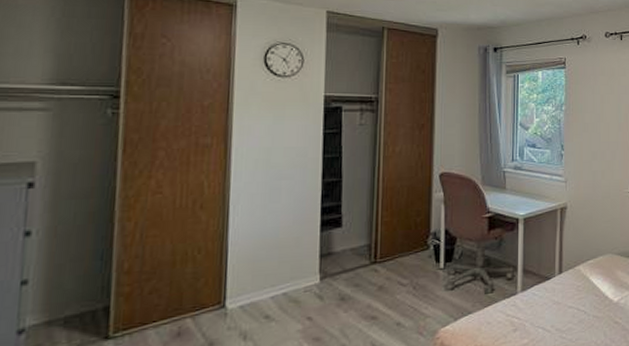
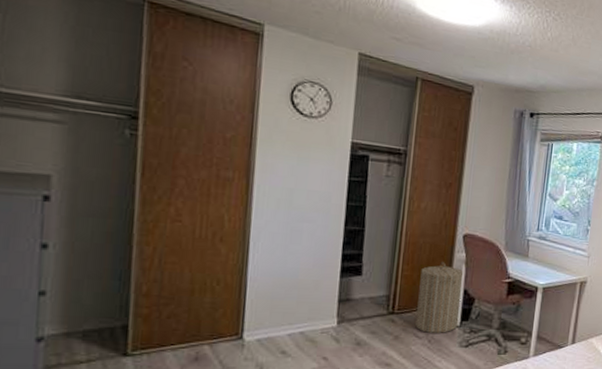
laundry hamper: none [399,202,443,279] -> present [415,261,464,333]

